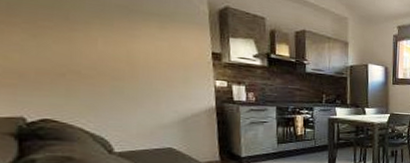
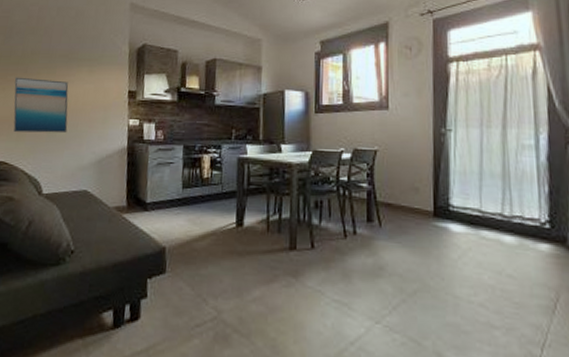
wall art: none [49,23,139,91] -> present [13,77,69,134]

